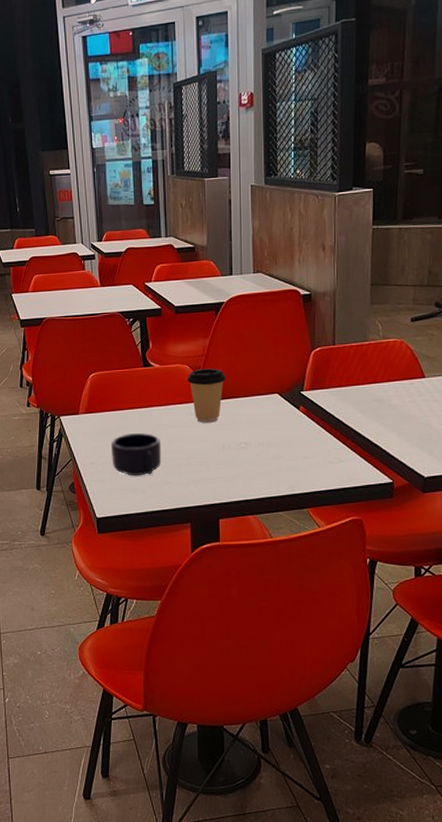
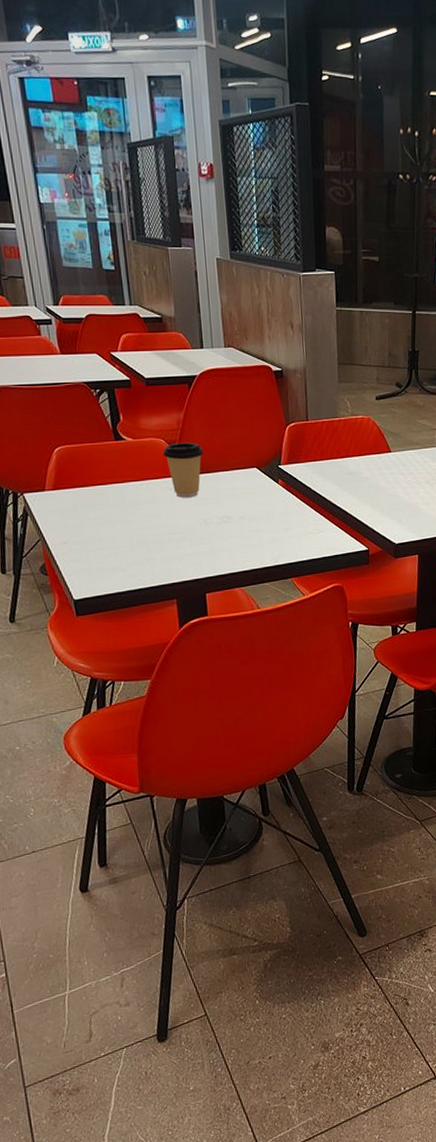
mug: present [111,433,162,476] -> none [85,509,142,555]

